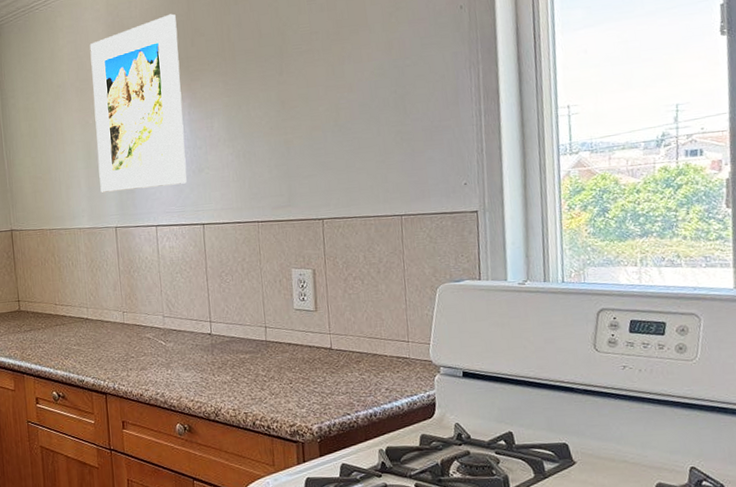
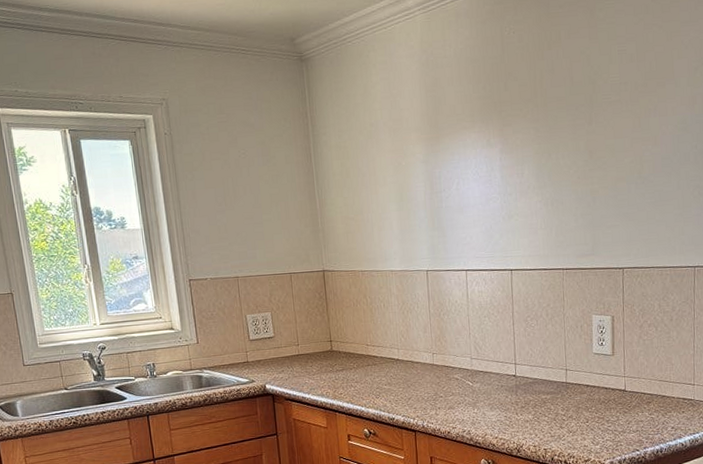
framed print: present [89,13,187,193] -> none [403,55,497,236]

